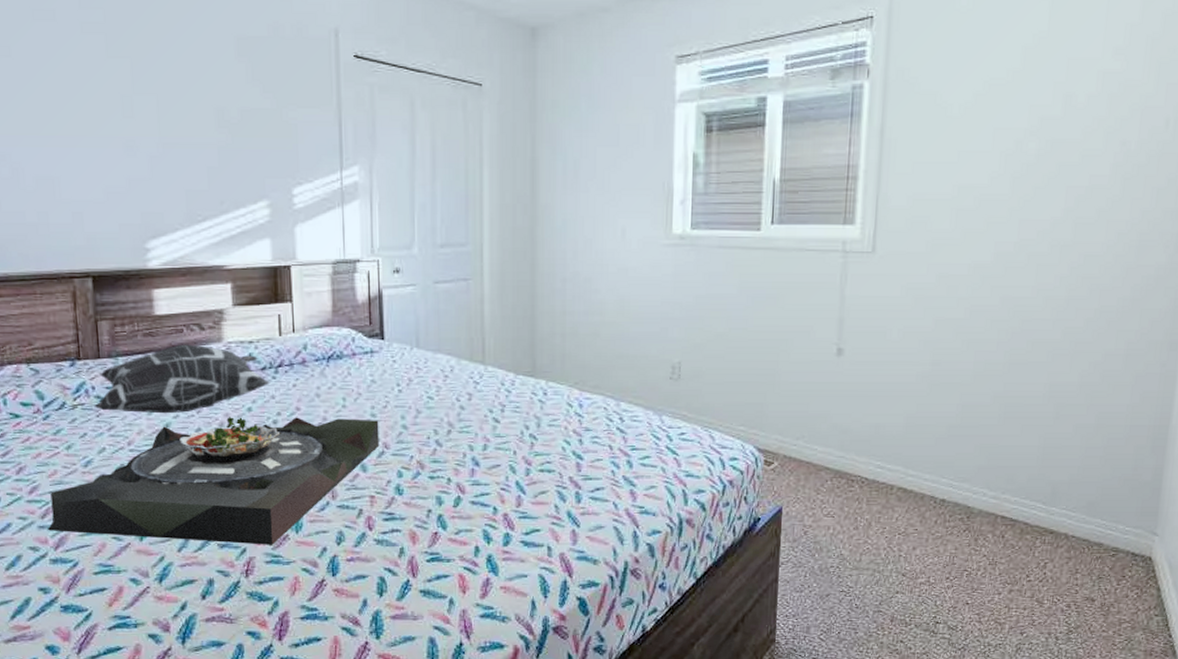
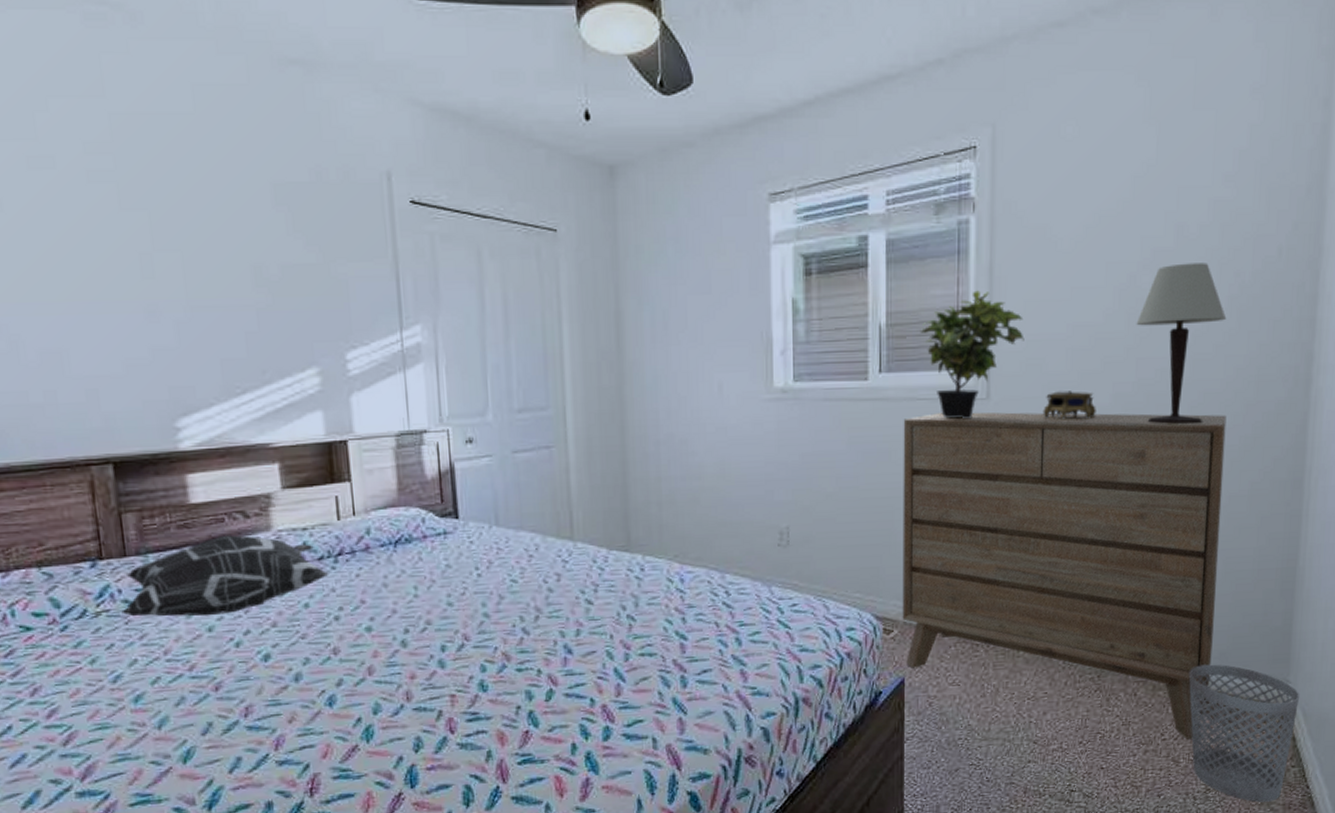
serving tray: present [48,417,380,545] -> none [71,609,459,760]
dresser: none [782,264,1106,583] -> present [902,412,1227,740]
potted plant: none [811,151,911,269] -> present [920,290,1025,419]
clock: none [925,248,978,276] -> present [1043,391,1096,420]
table lamp: none [1020,131,1111,285] -> present [1136,263,1227,425]
wastebasket: none [1056,513,1167,647] -> present [1188,664,1300,803]

